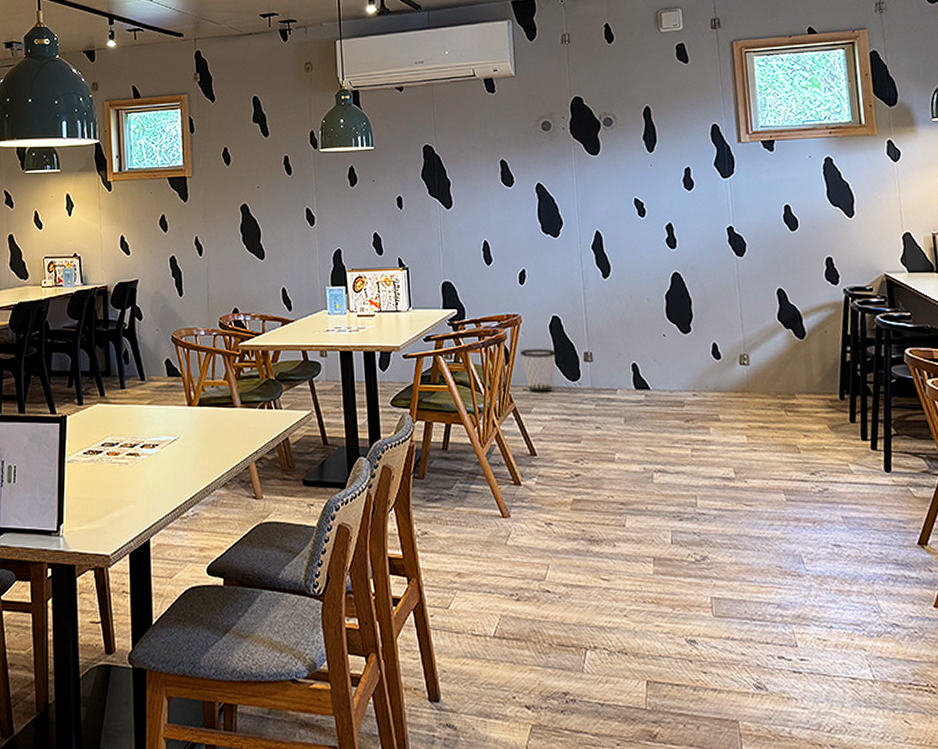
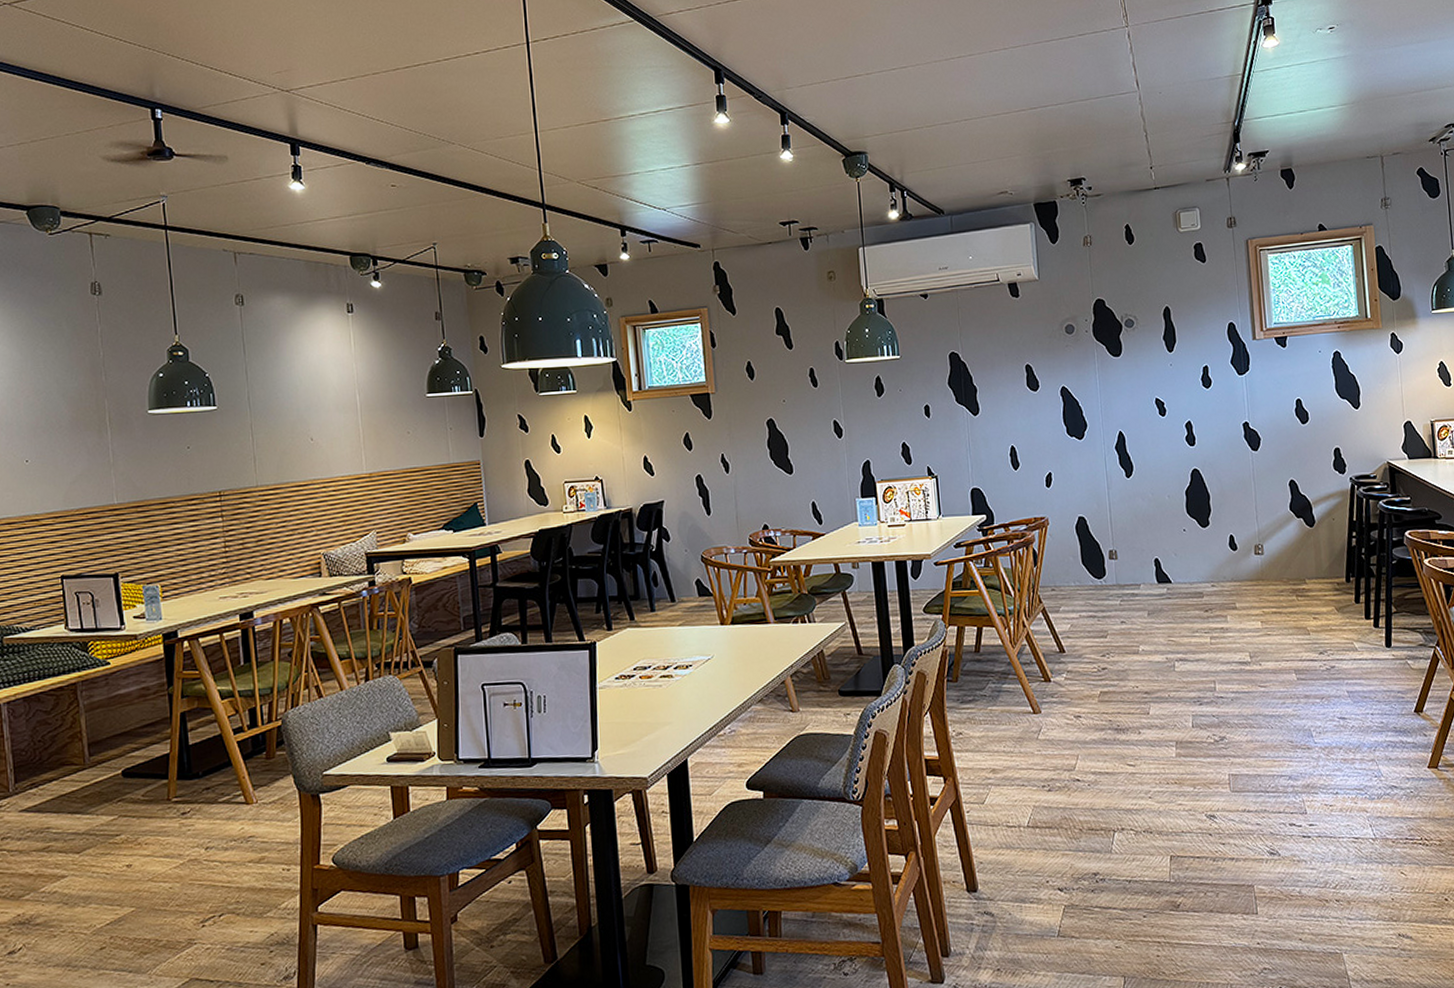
wastebasket: present [519,348,556,393] -> none [1047,548,1082,592]

